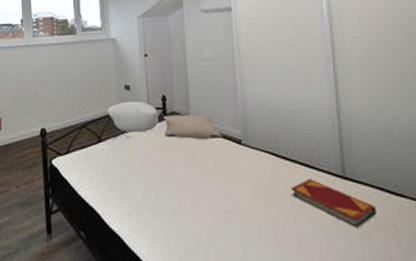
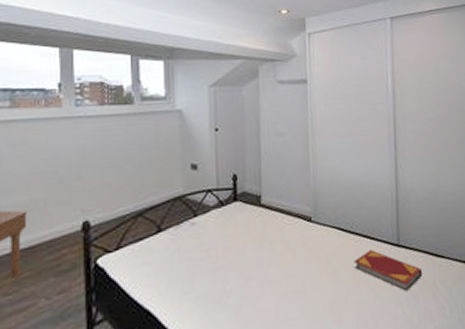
pillow: present [106,101,159,133] -> none [168,181,228,218]
pillow: present [162,114,223,140] -> none [232,193,294,221]

